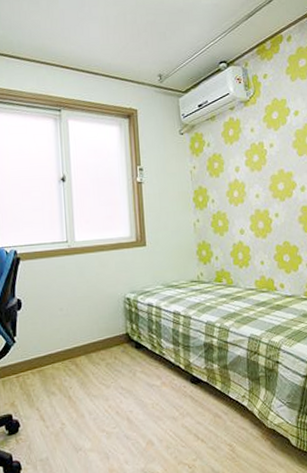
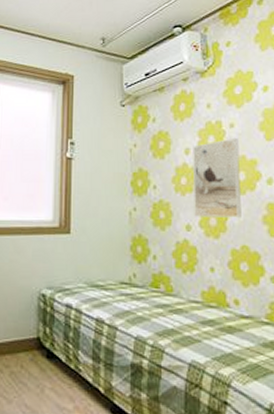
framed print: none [241,155,283,223] -> present [193,137,242,218]

